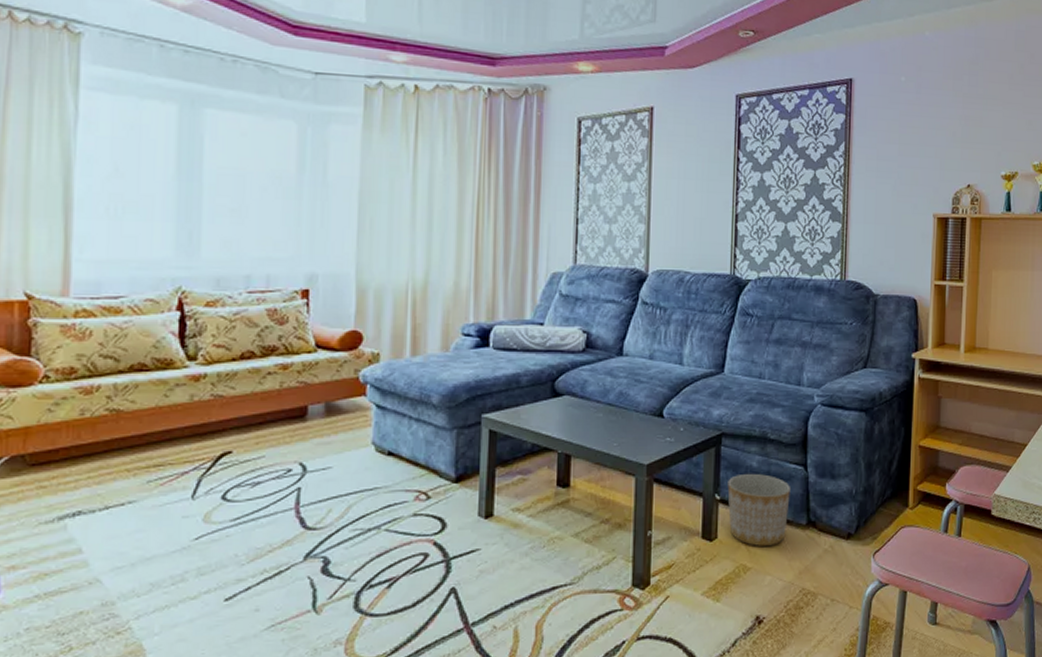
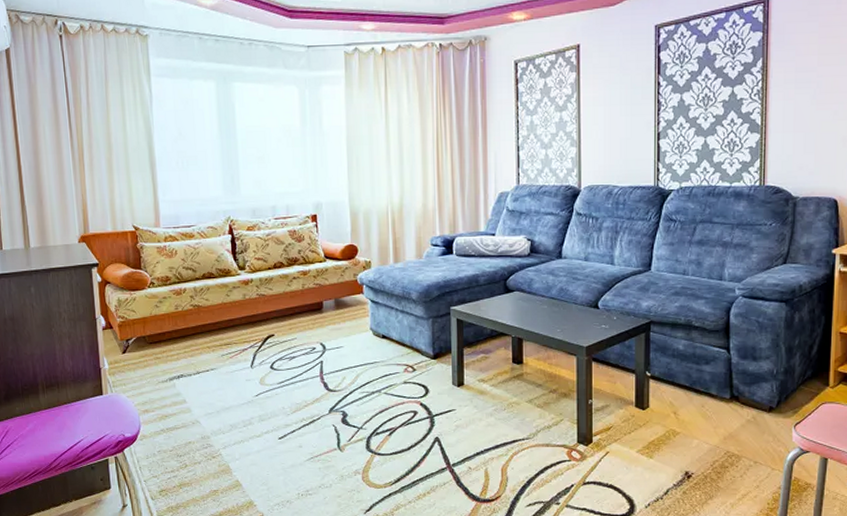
planter: present [727,473,790,546] -> none [657,355,714,415]

